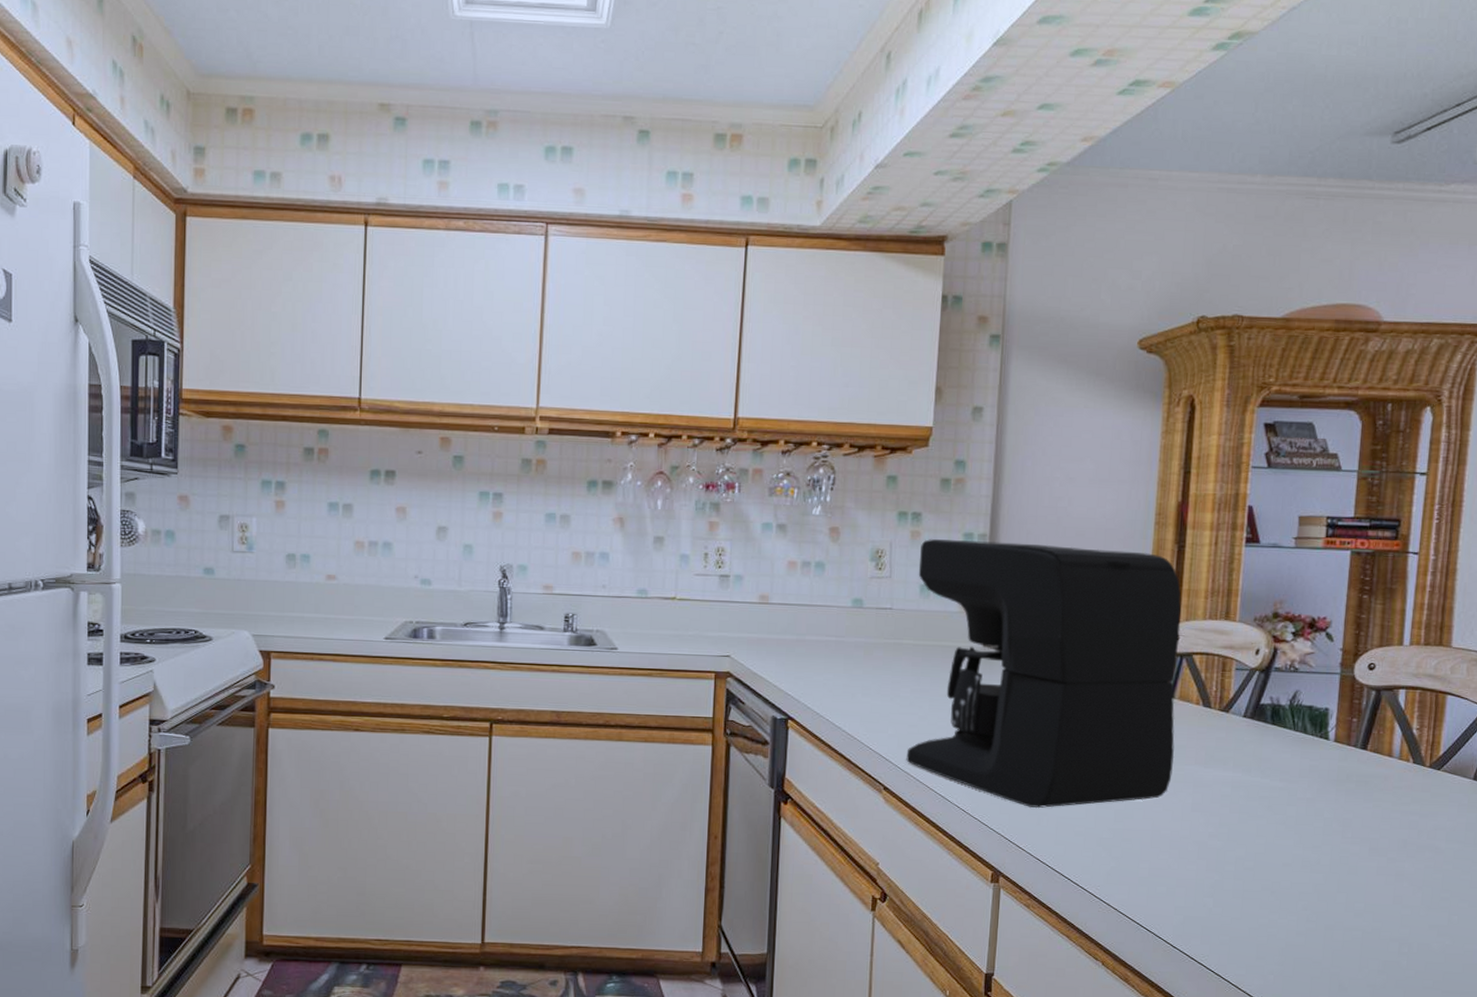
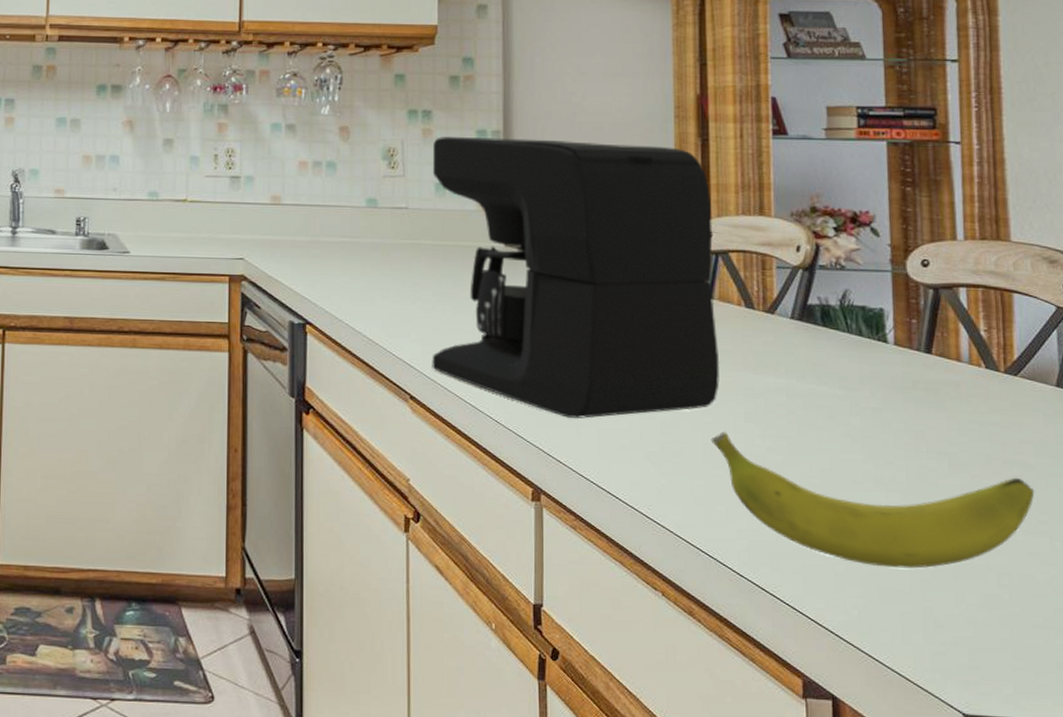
banana: none [1159,820,1441,940] -> present [710,431,1035,569]

